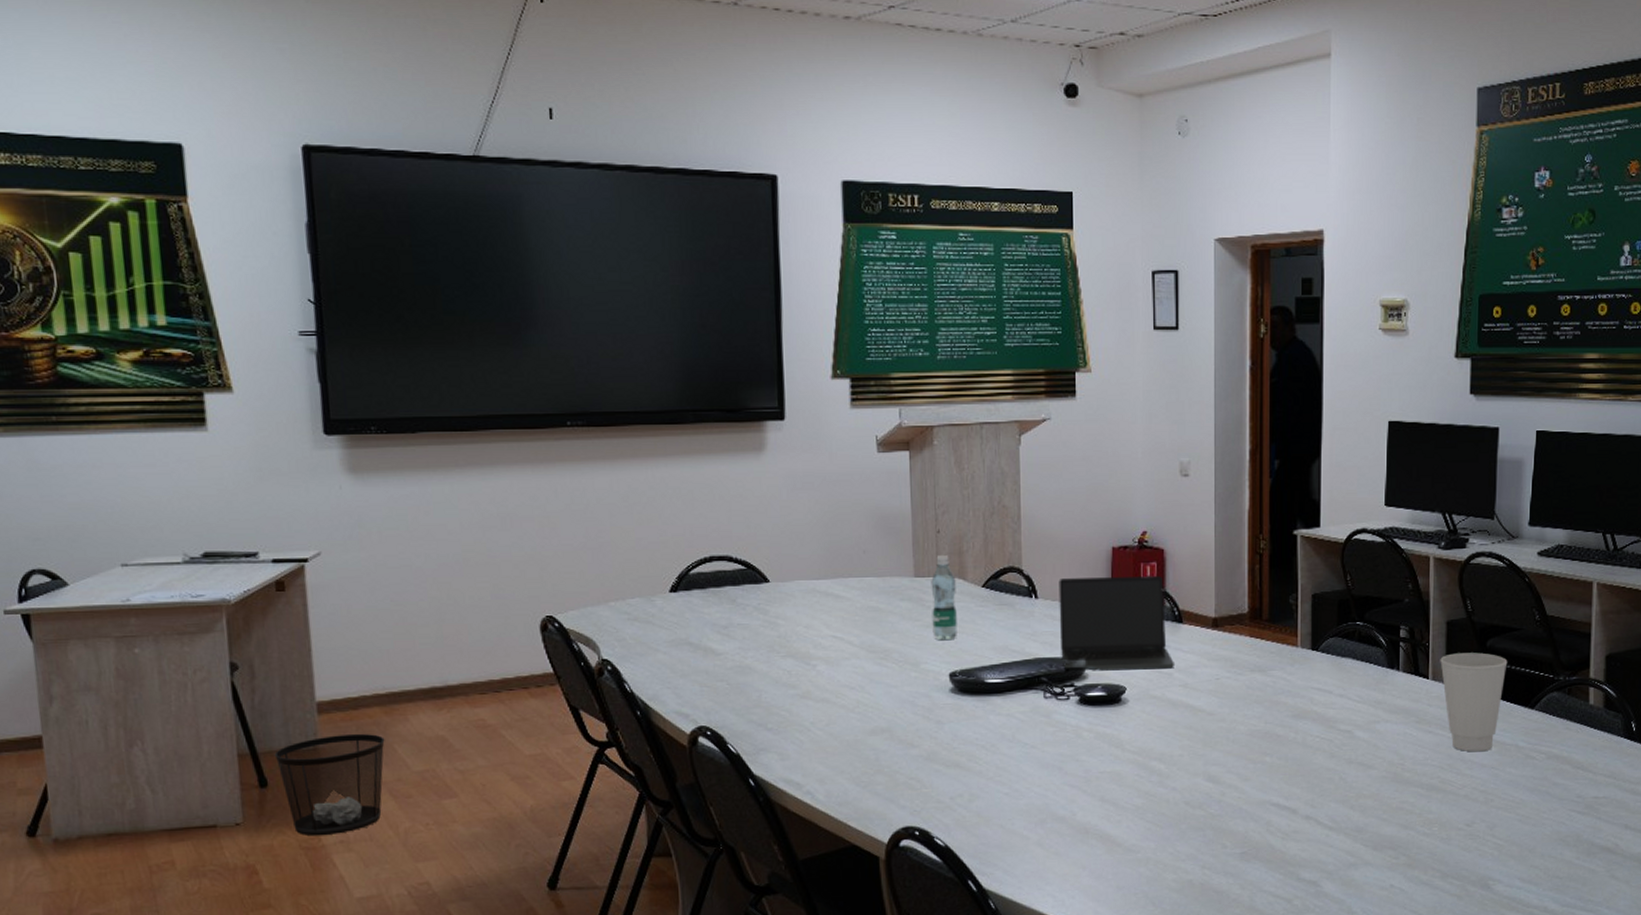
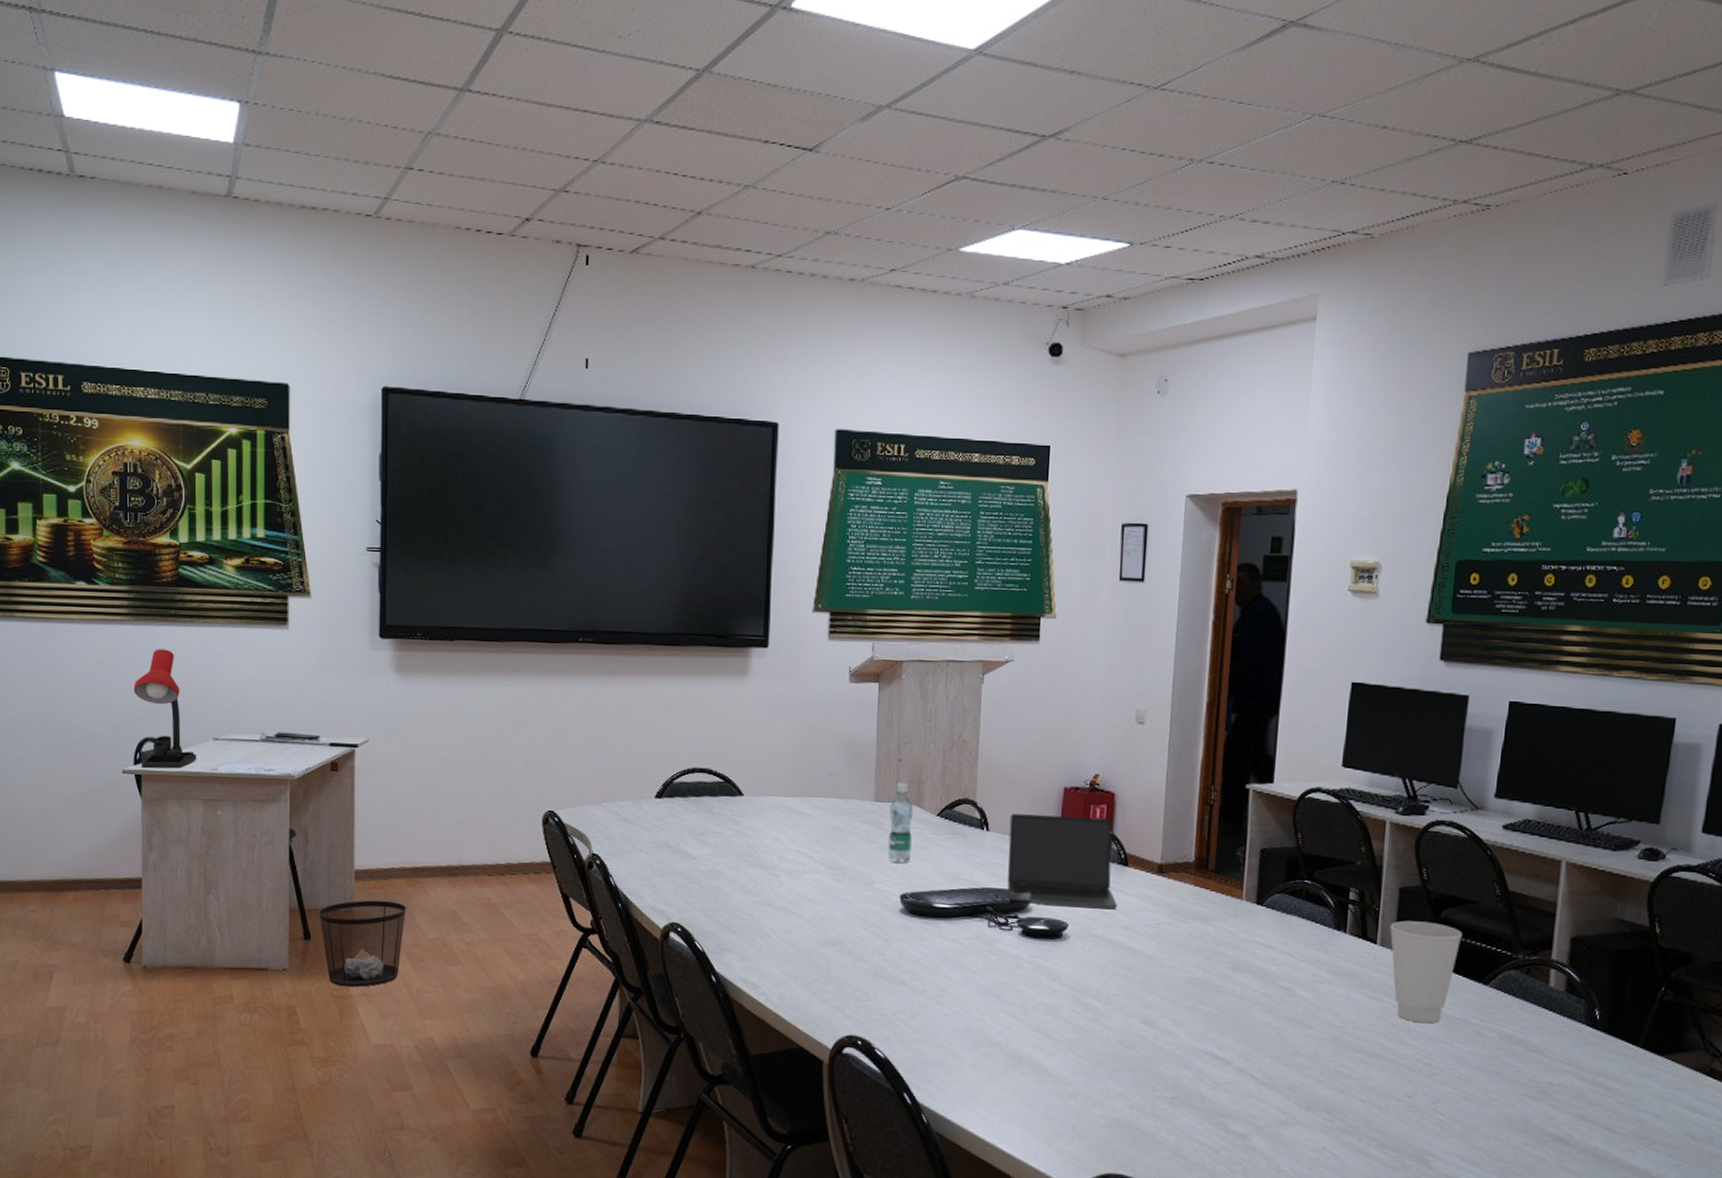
desk lamp: none [9,463,103,606] -> present [133,649,197,769]

